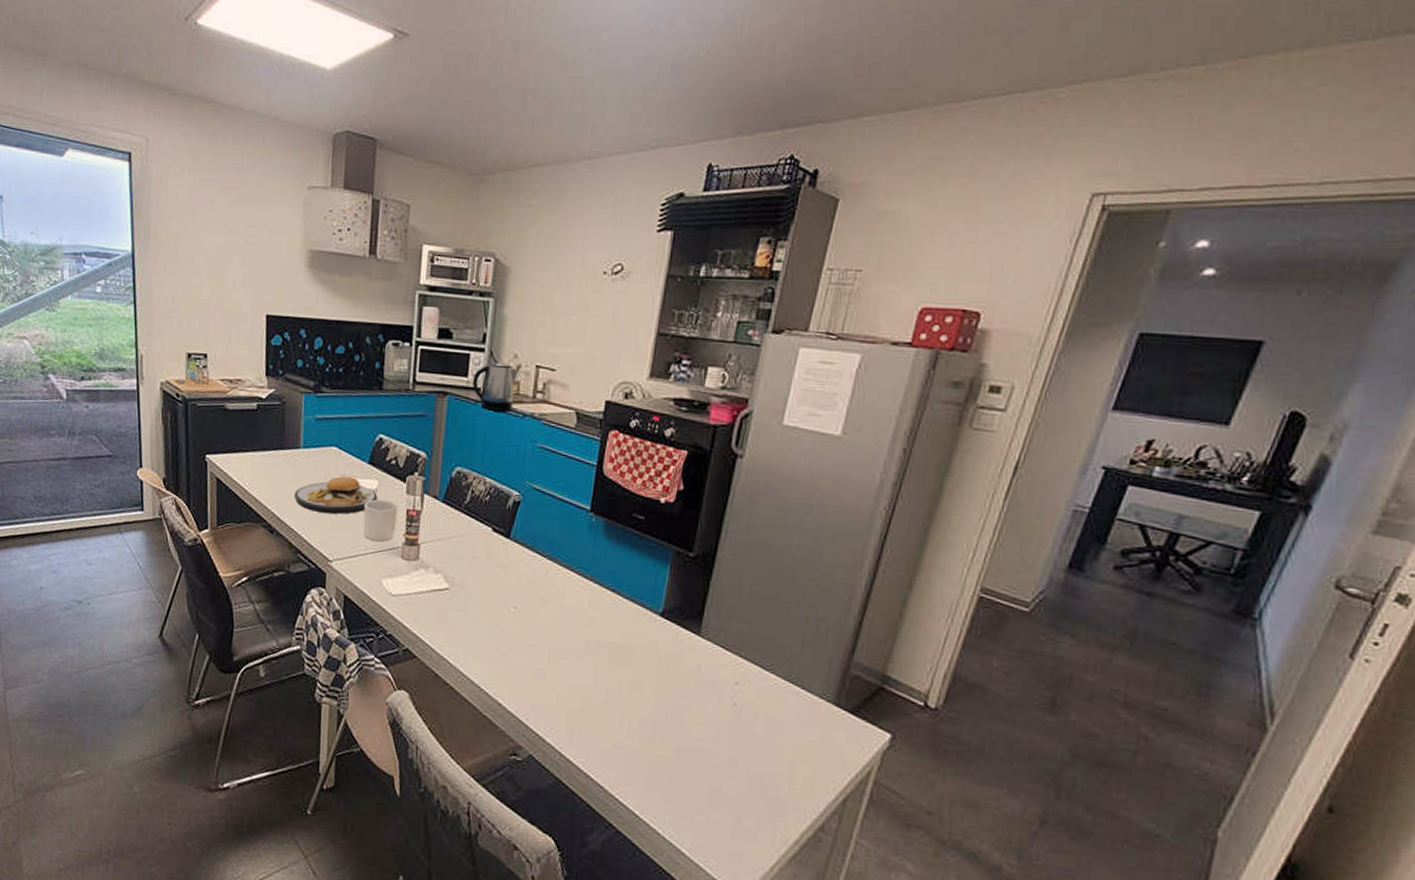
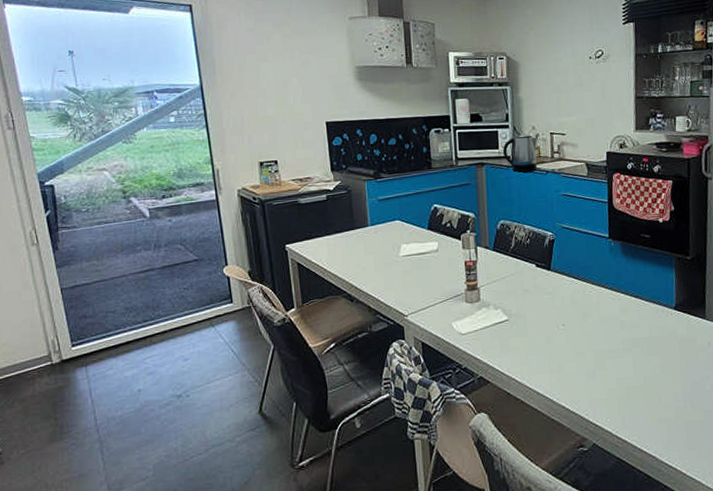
plate: present [294,473,377,514] -> none [368,241,439,277]
mug: present [363,499,398,542] -> none [429,256,458,293]

